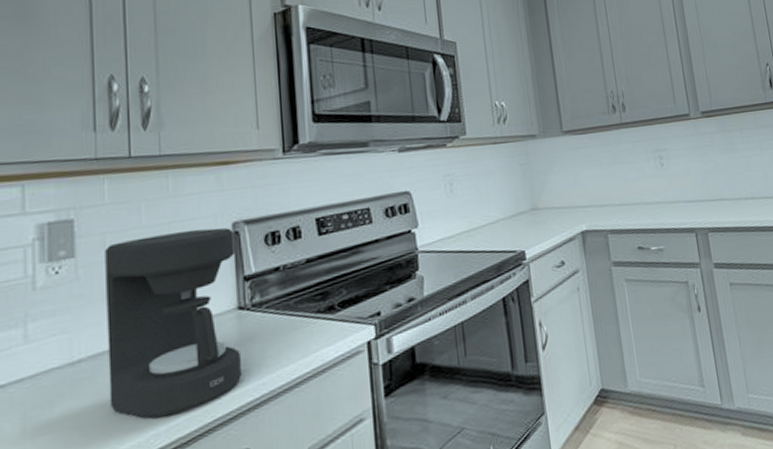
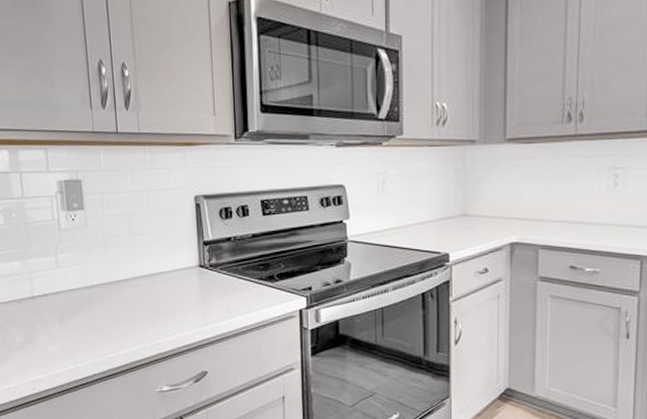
coffee maker: present [105,228,242,419] -> none [104,198,202,337]

